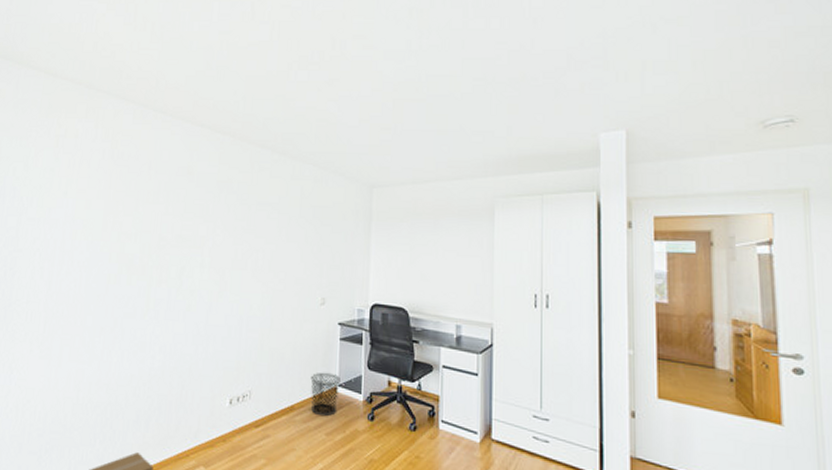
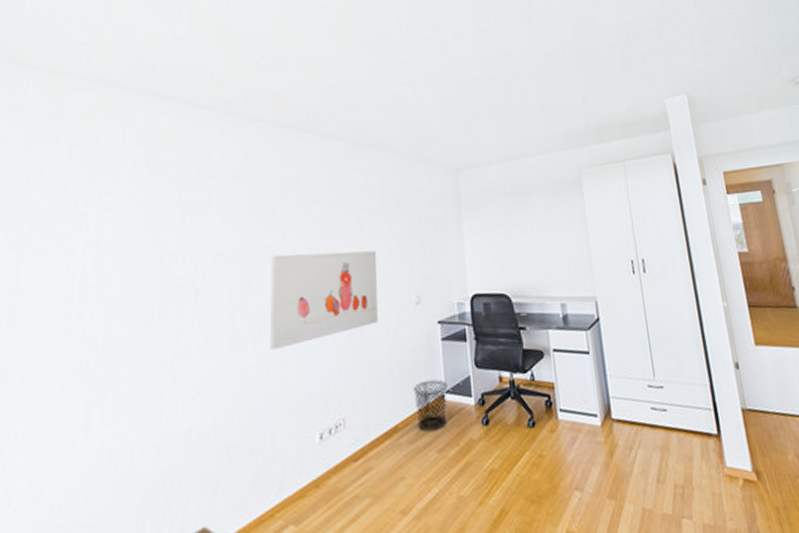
wall art: none [196,245,291,325] -> present [270,251,378,350]

